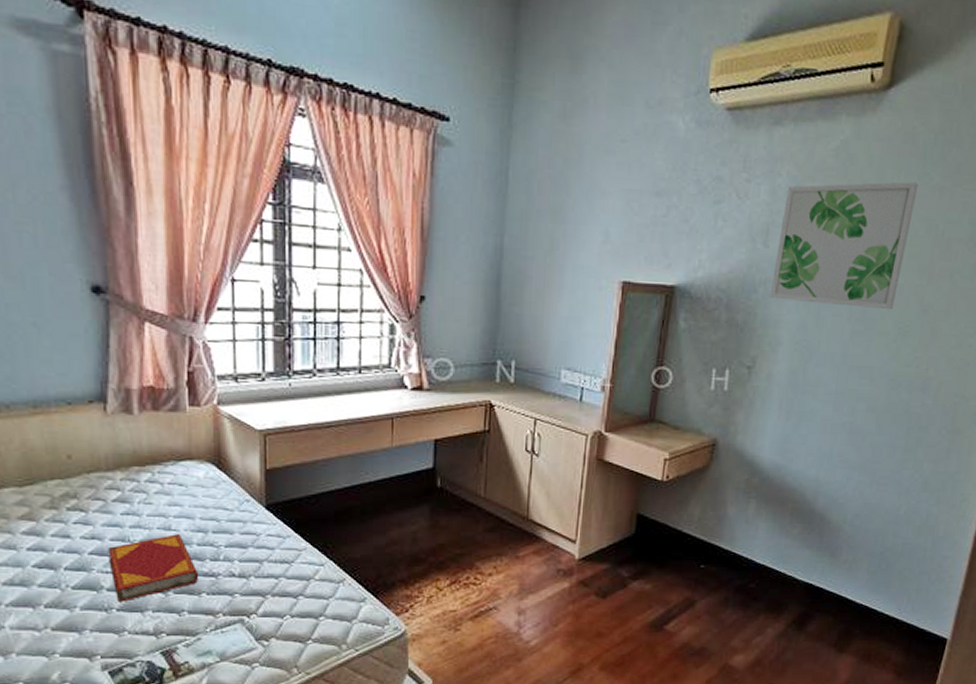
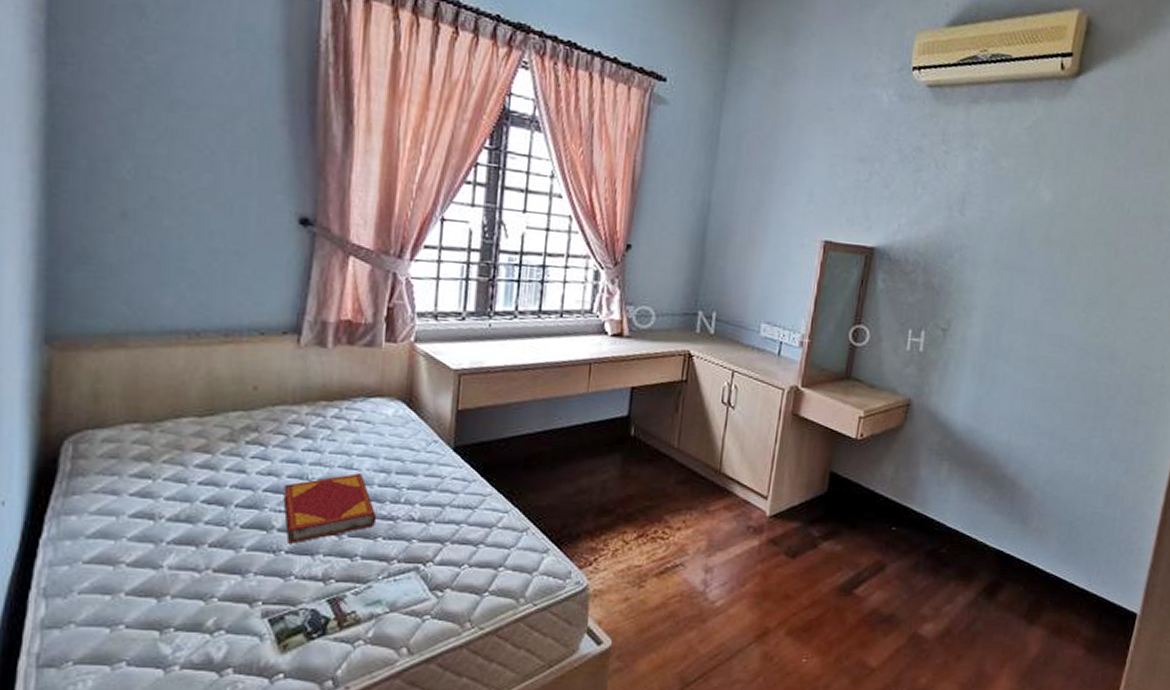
wall art: present [770,182,918,310] -> none [966,159,1105,281]

